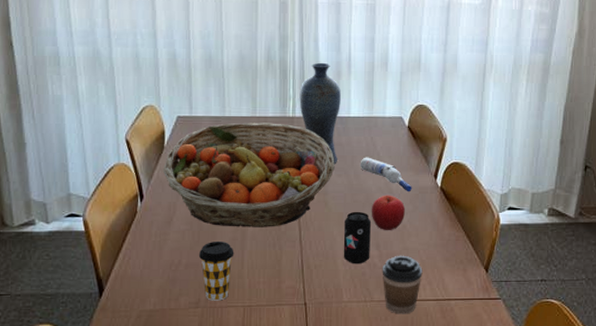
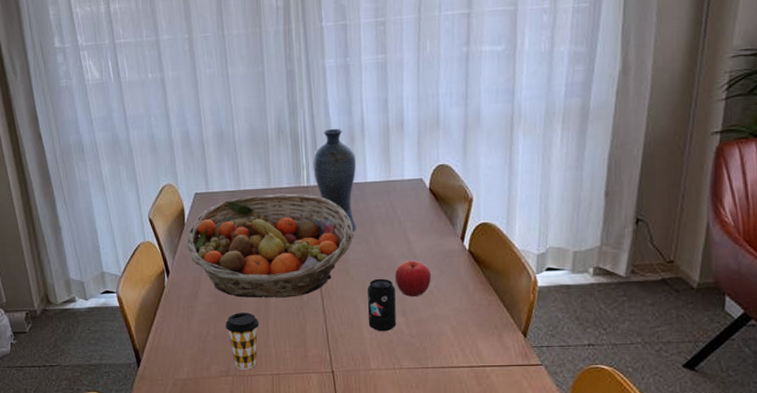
water bottle: present [360,157,412,192] -> none [380,222,437,257]
coffee cup: present [382,255,423,314] -> none [409,321,454,382]

